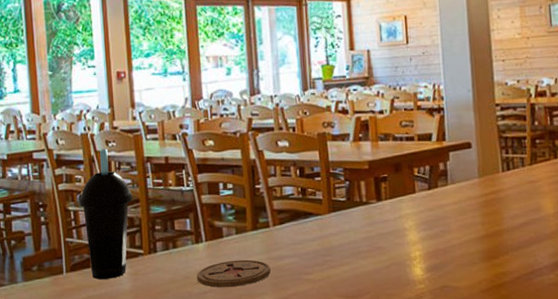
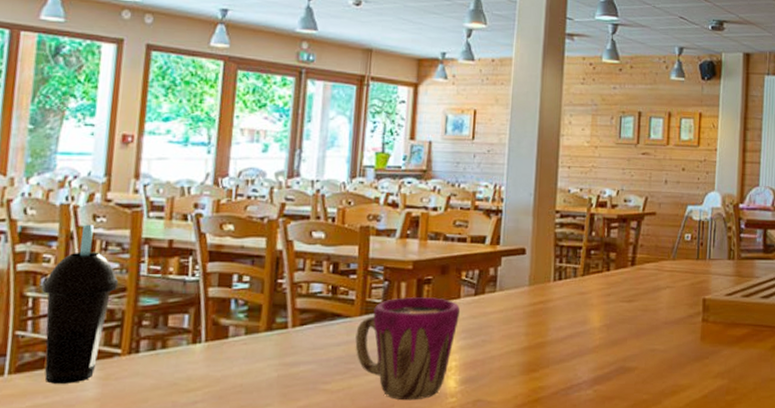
coaster: present [196,259,271,287] -> none [186,365,282,397]
cup: none [327,193,418,288] -> present [355,297,461,401]

